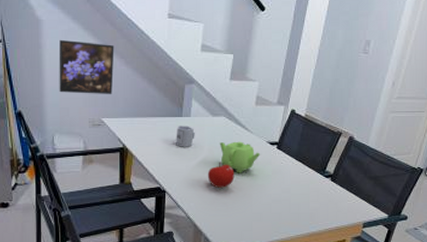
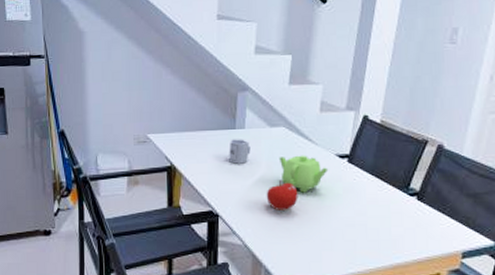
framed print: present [58,39,115,94] -> none [102,51,160,109]

